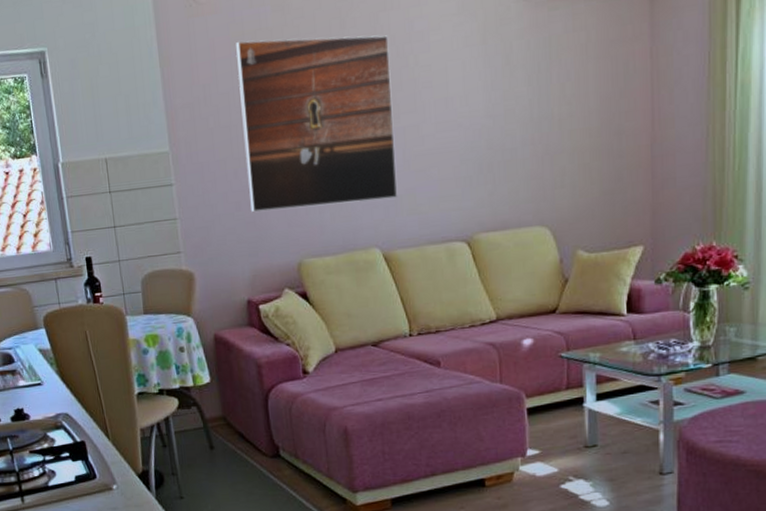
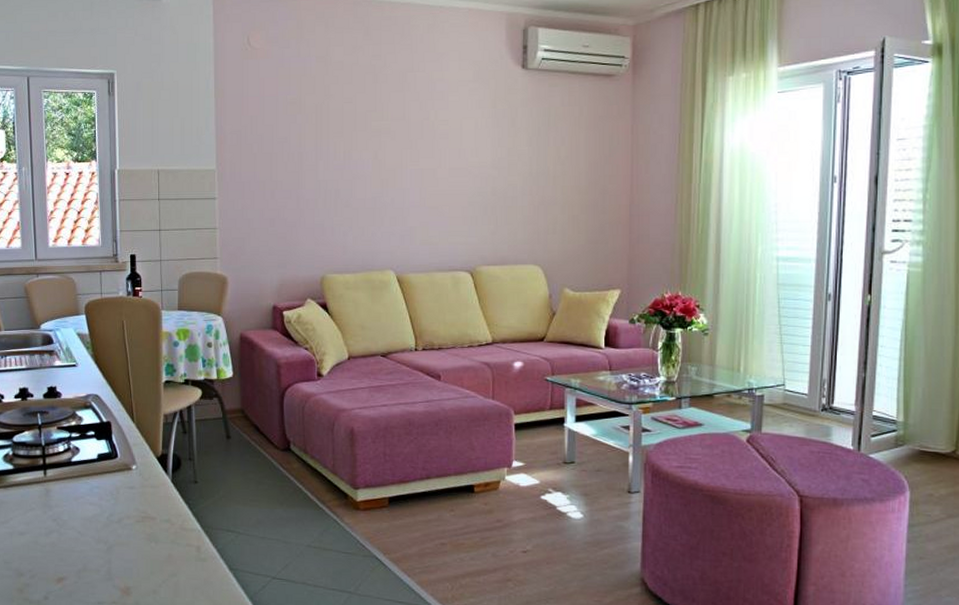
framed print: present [236,35,398,212] -> none [282,83,414,230]

